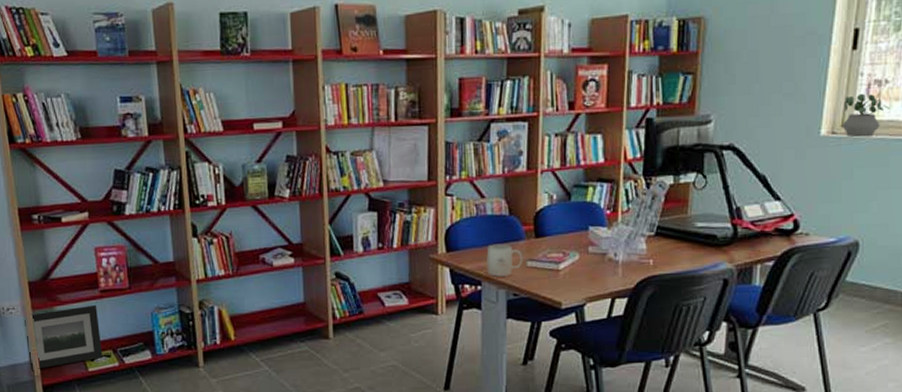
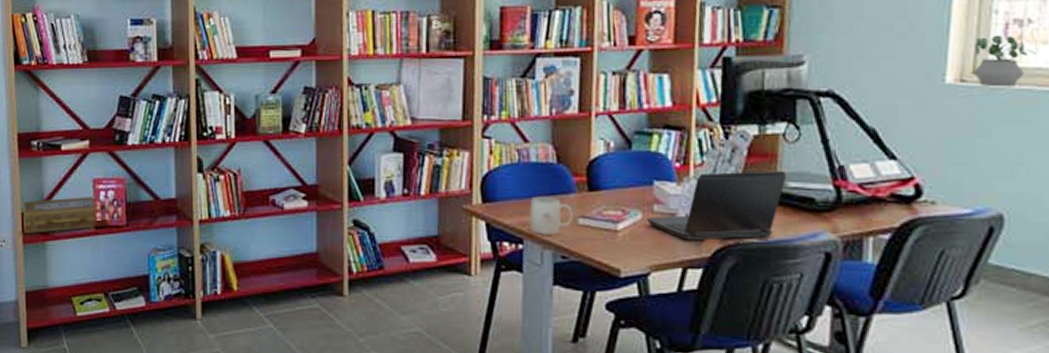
picture frame: present [25,304,103,371] -> none [14,241,93,311]
decorative box: none [29,263,112,300] -> present [23,196,108,233]
laptop computer: none [583,213,694,276] -> present [647,170,786,241]

